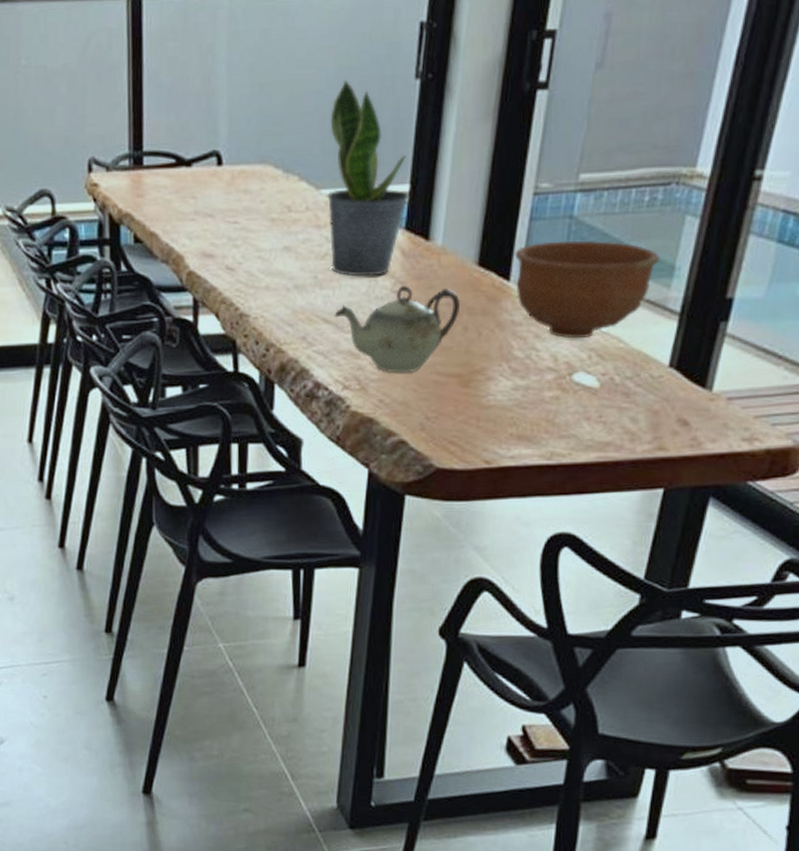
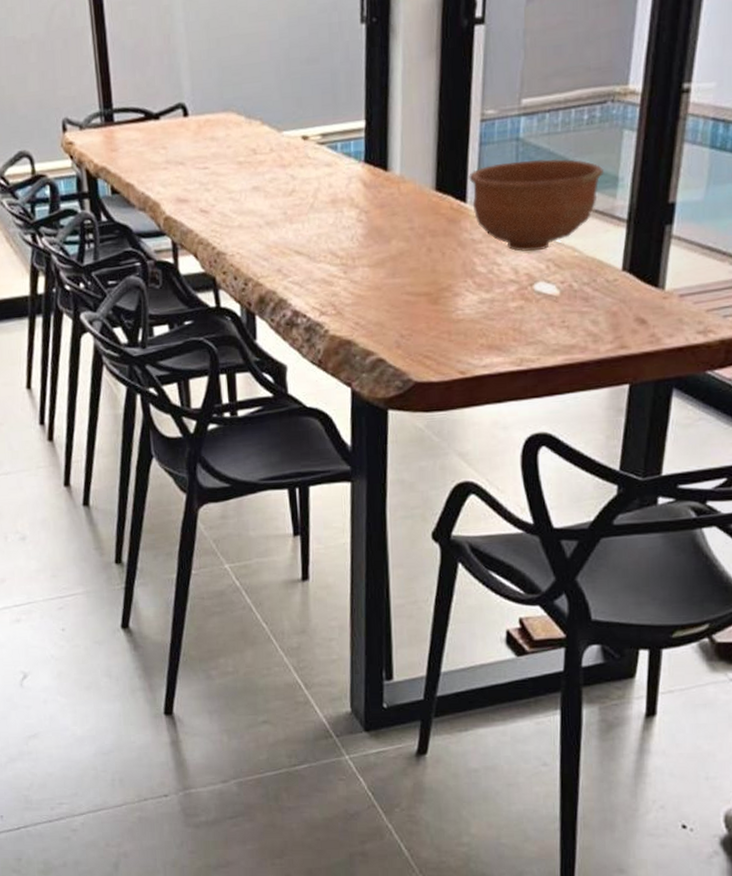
potted plant: present [327,79,410,277] -> none [285,28,366,210]
teapot: present [334,285,460,373] -> none [305,213,422,297]

